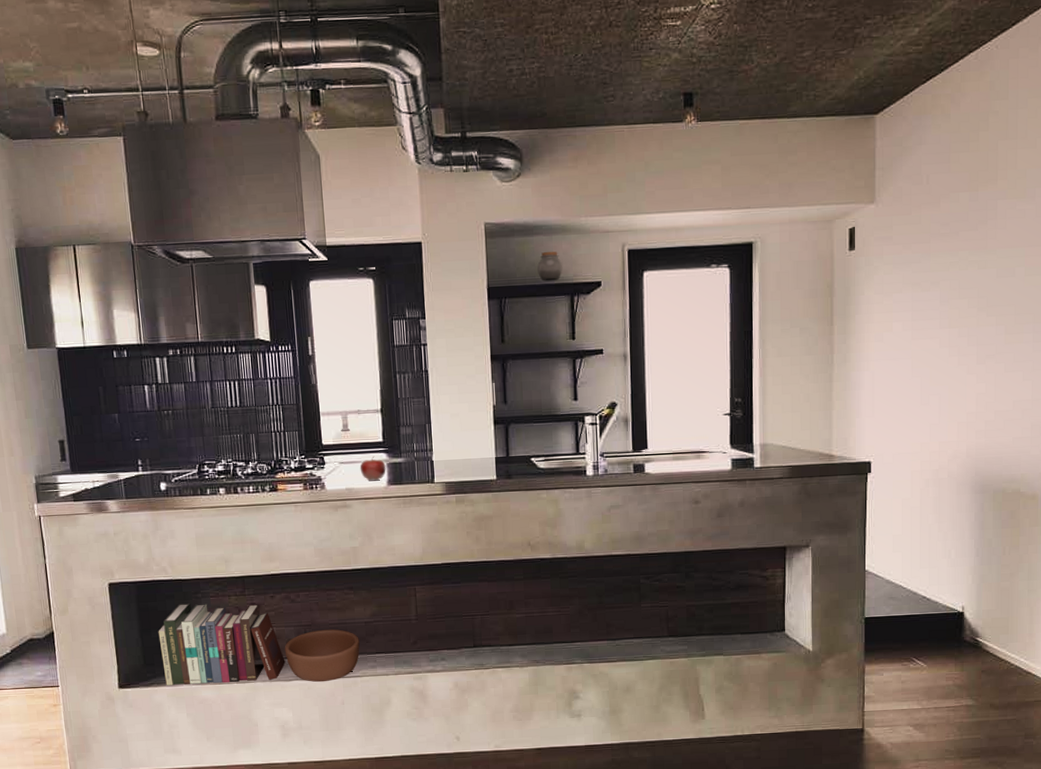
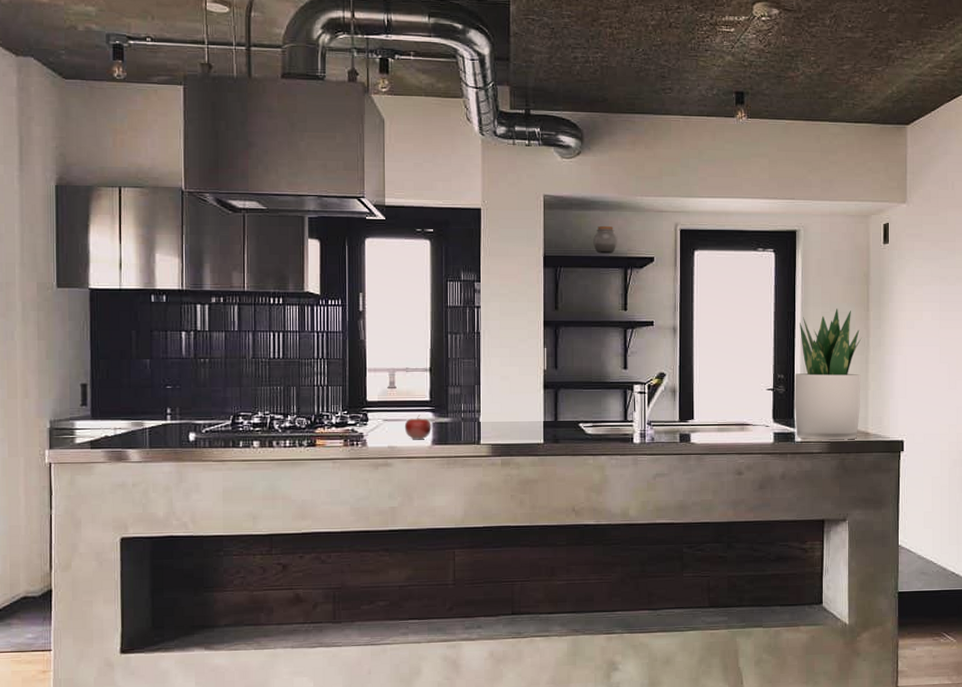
books: present [158,602,285,685] -> none [171,561,310,651]
wooden bowl: present [284,629,360,683] -> none [310,592,392,650]
planter: none [753,324,825,465] -> present [795,308,862,441]

